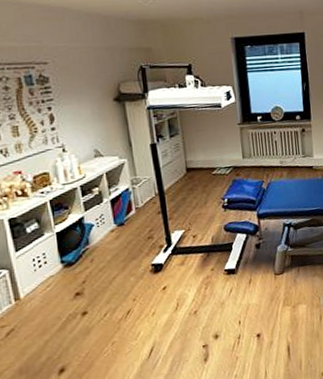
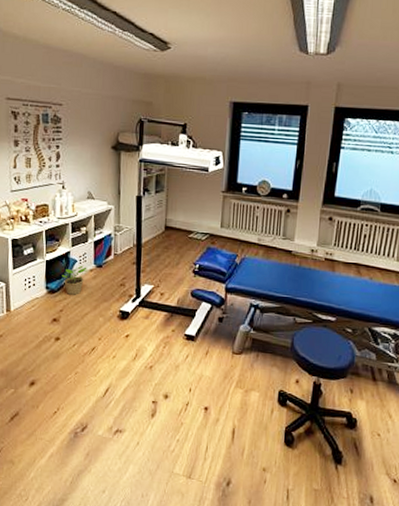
potted plant: none [78,228,109,263] -> present [62,265,88,295]

